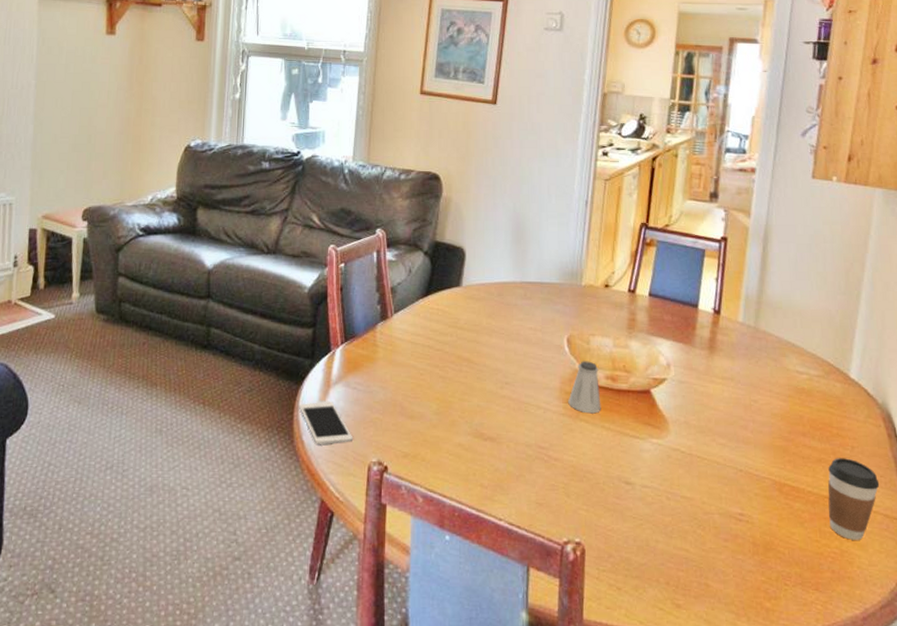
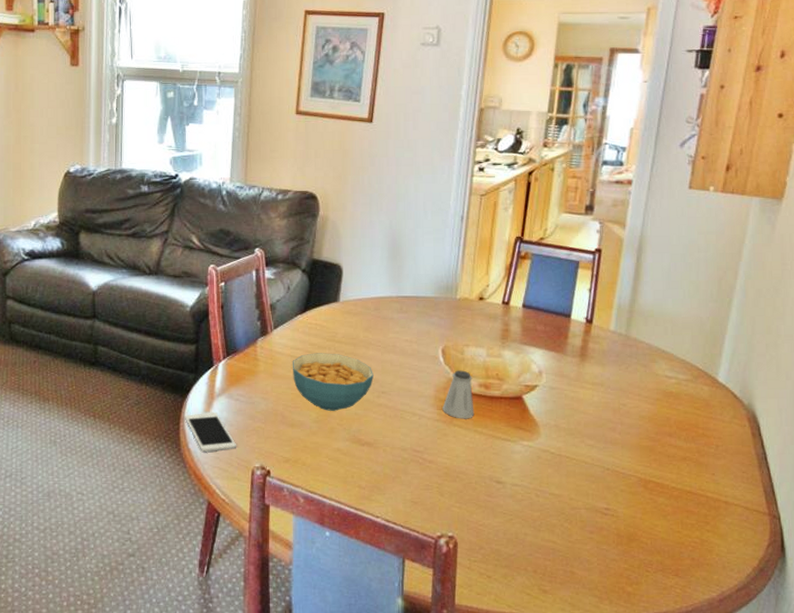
cereal bowl: none [412,340,497,402] -> present [292,353,373,411]
coffee cup: present [828,458,880,540] -> none [691,456,742,530]

